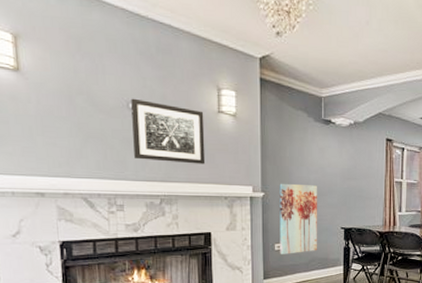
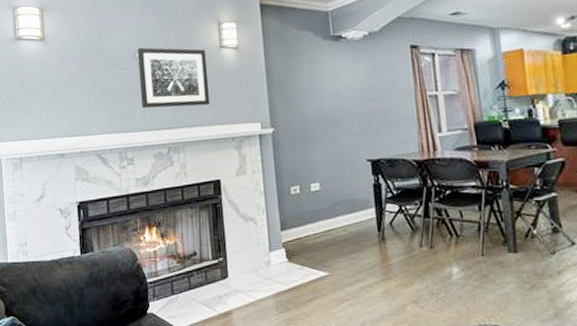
wall art: present [279,183,318,254] -> none [290,112,342,199]

